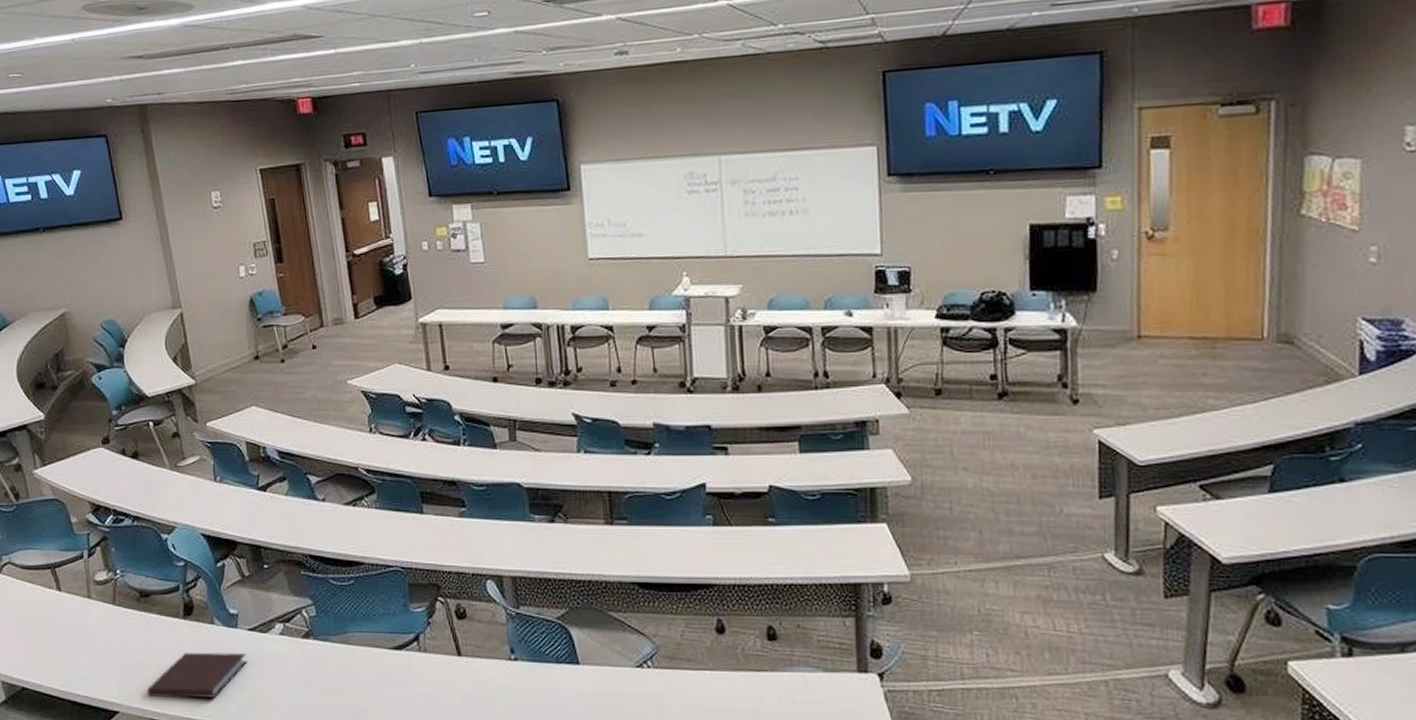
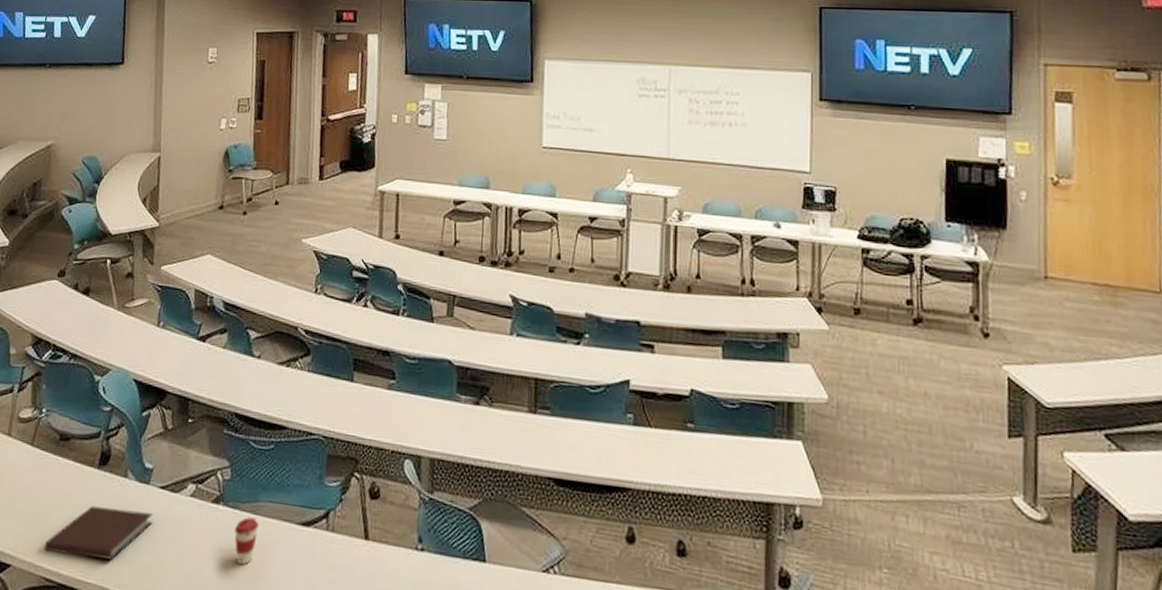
coffee cup: none [328,648,352,689] -> present [234,517,259,565]

